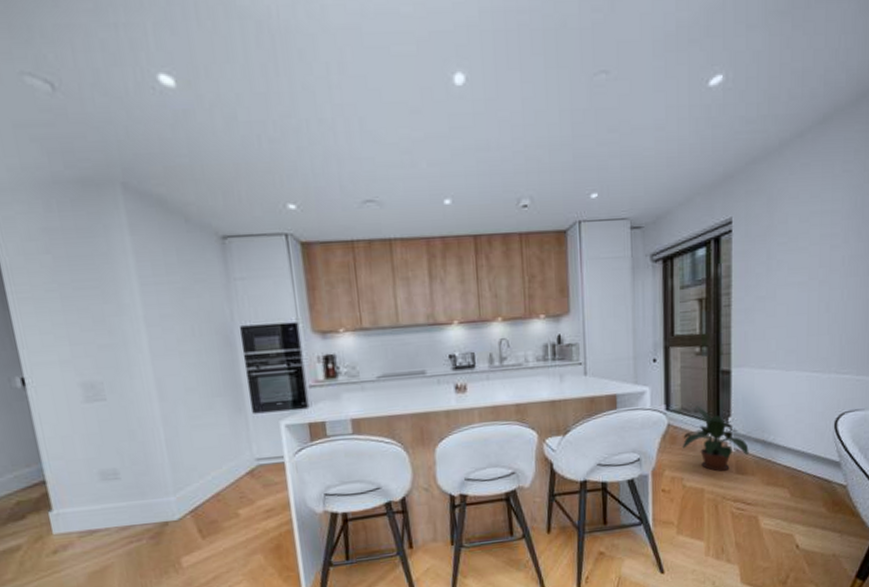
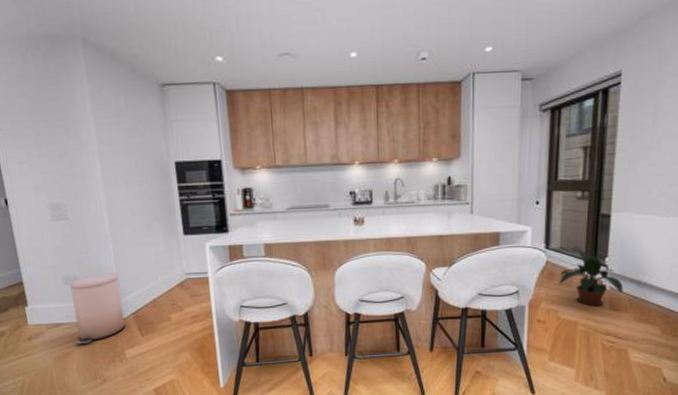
pedal bin: none [108,462,182,554] -> present [70,272,126,344]

